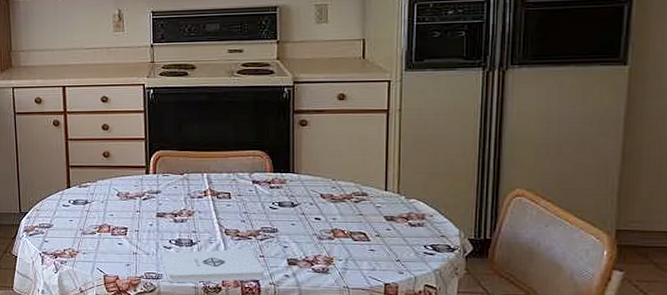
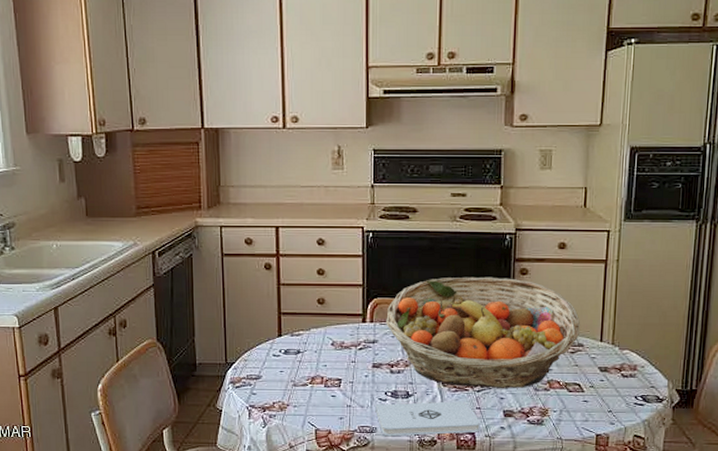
fruit basket: none [168,128,364,237] -> present [386,276,581,388]

